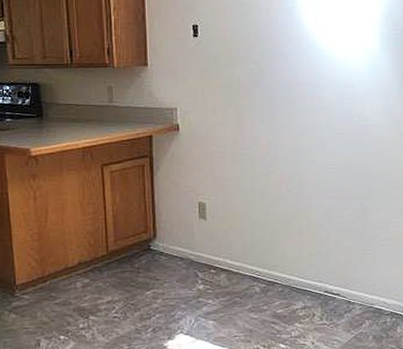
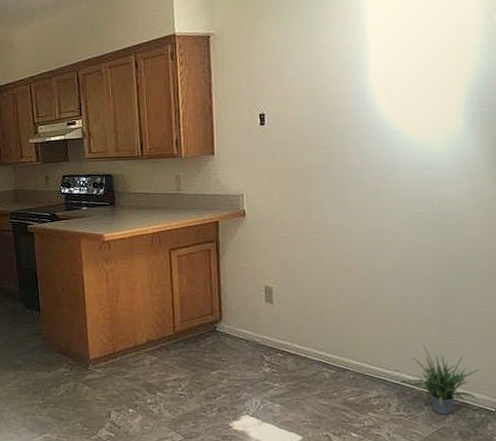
potted plant: none [328,253,390,321] -> present [405,342,479,415]

